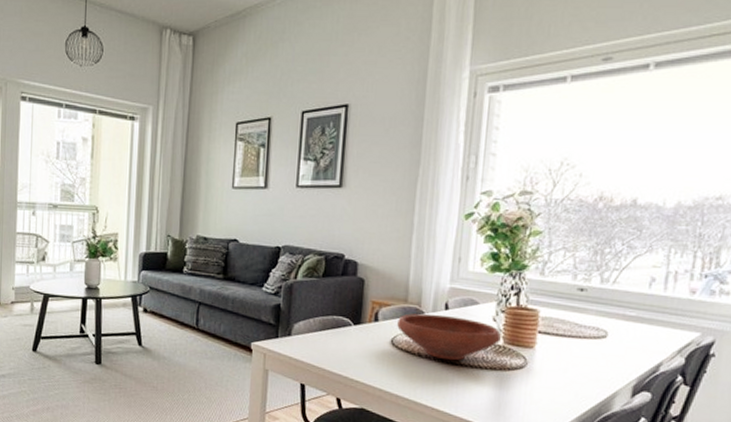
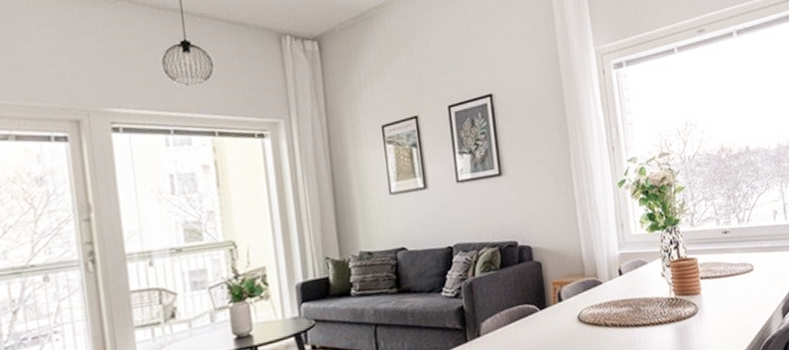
bowl: present [397,313,501,361] -> none [580,279,672,324]

